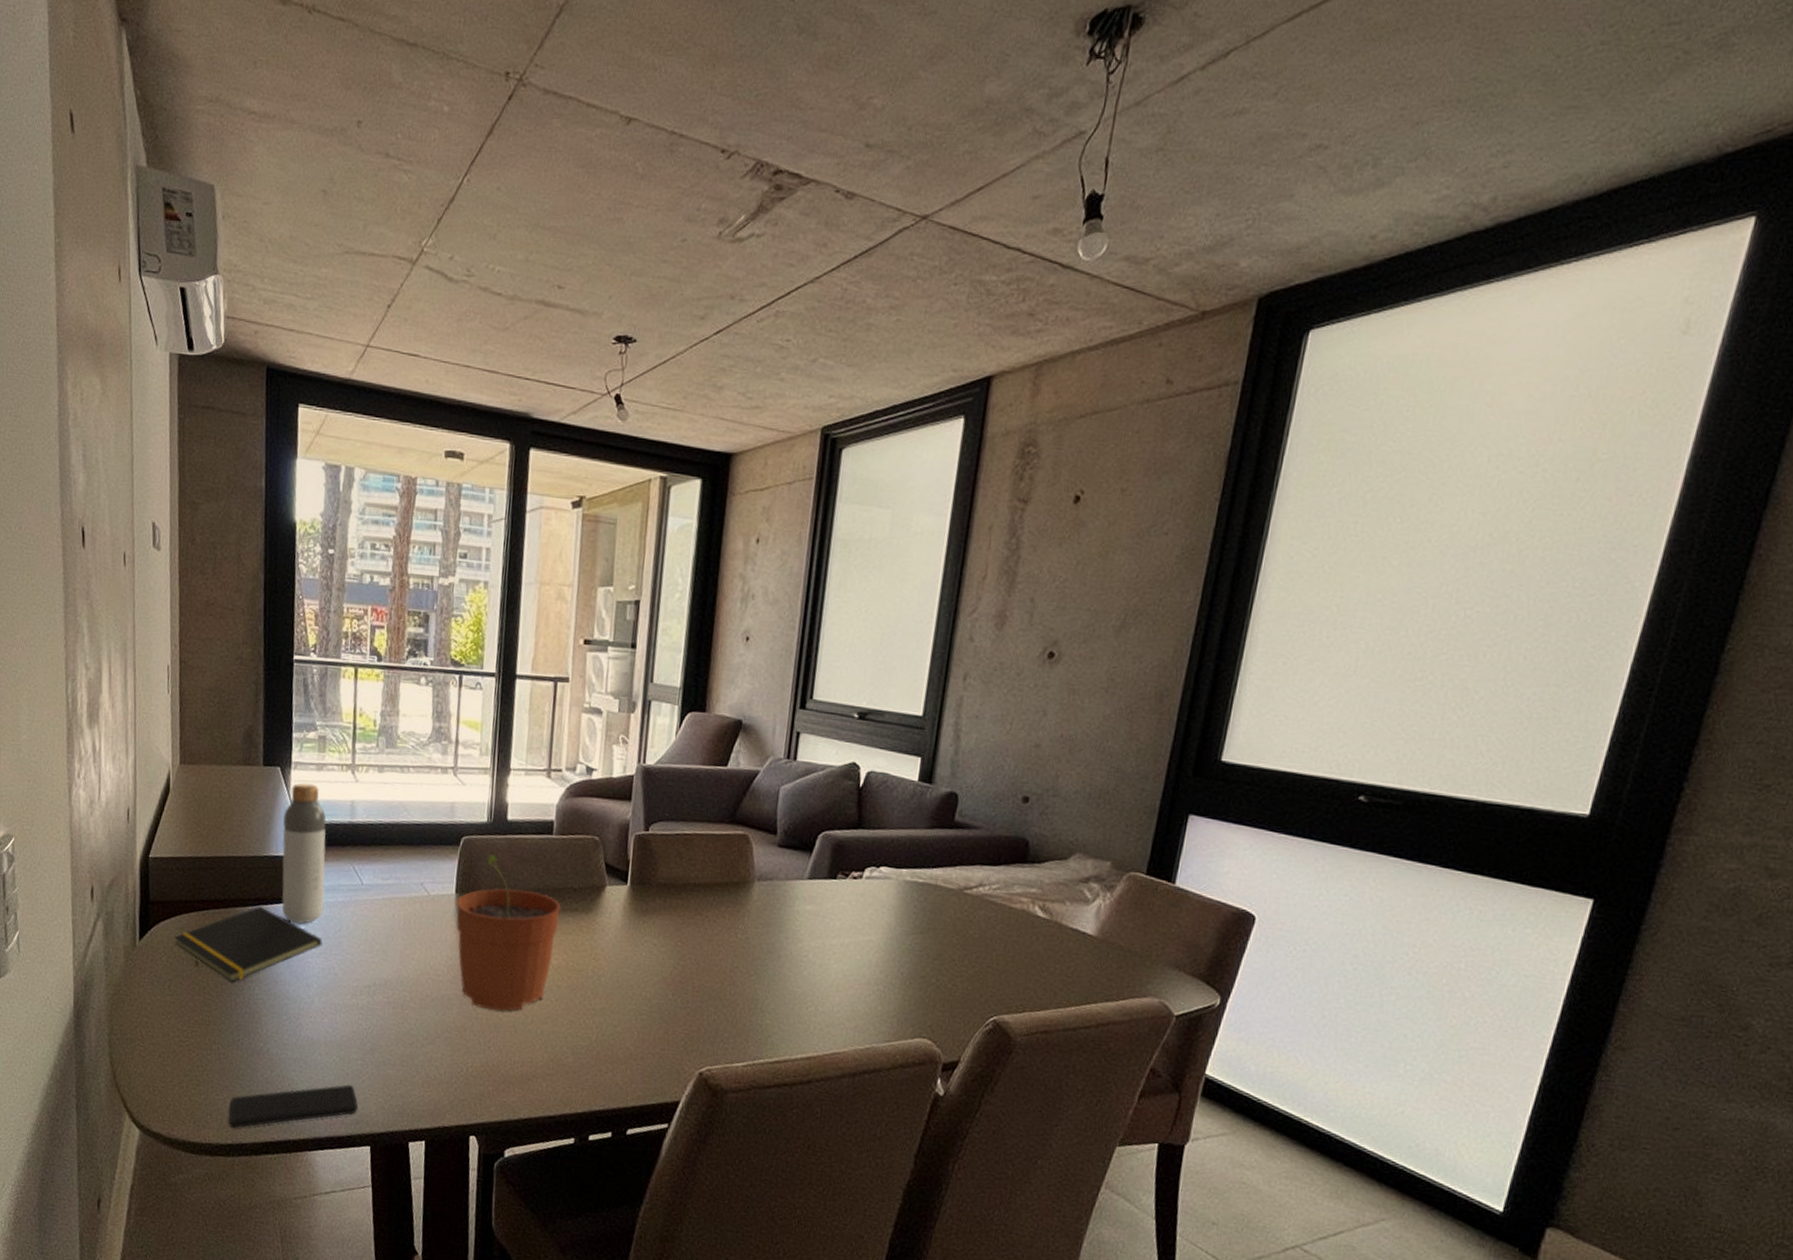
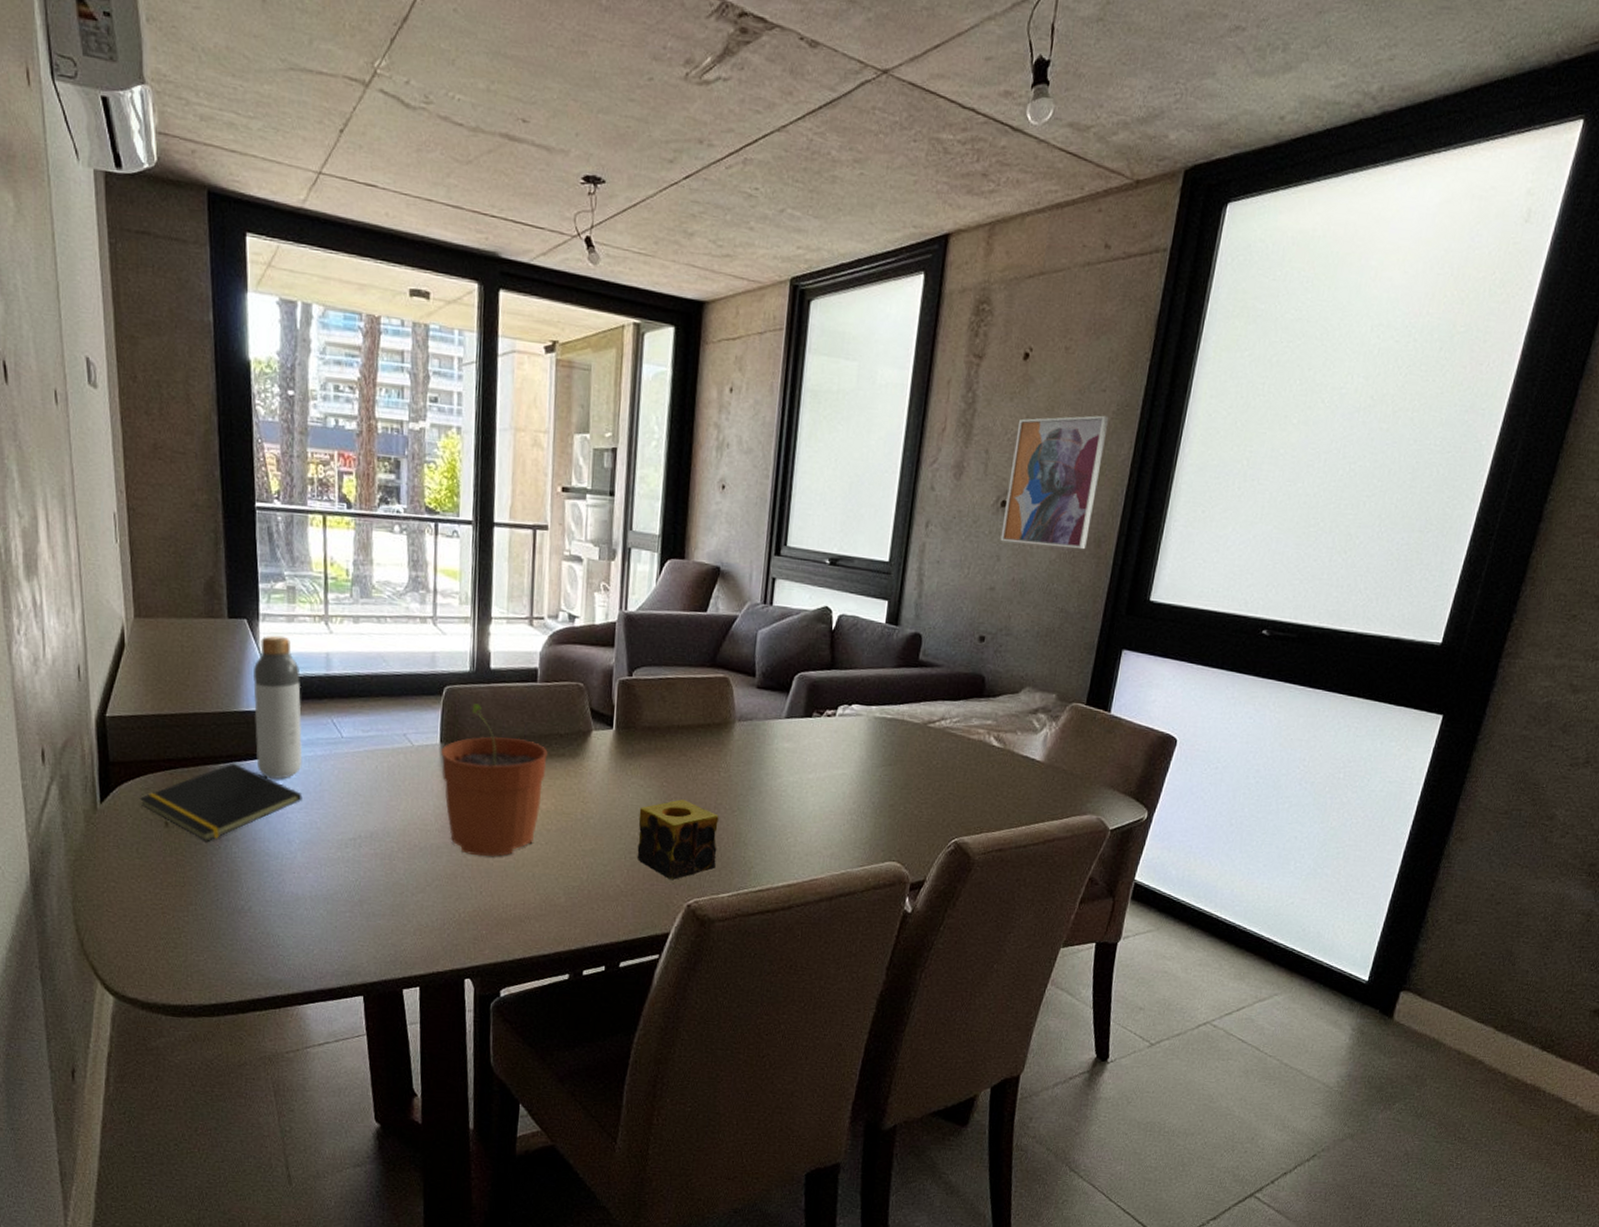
smartphone: present [228,1084,358,1129] -> none [211,937,349,988]
candle: none [648,960,735,1045] -> present [637,799,719,880]
wall art: none [1047,560,1172,705] -> present [1000,415,1109,550]

